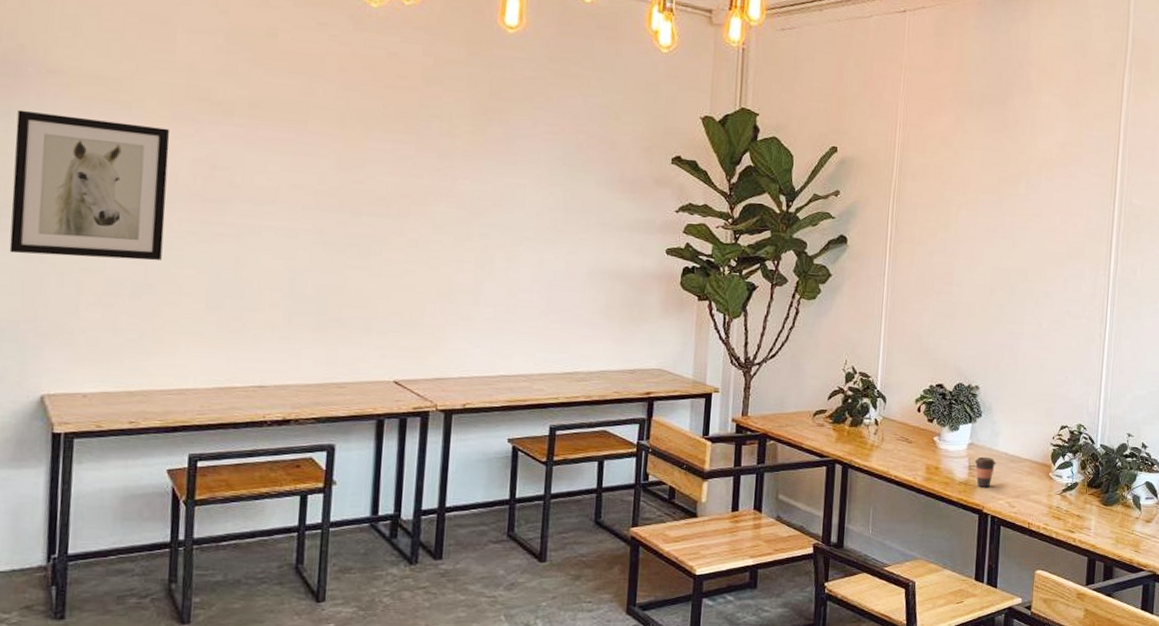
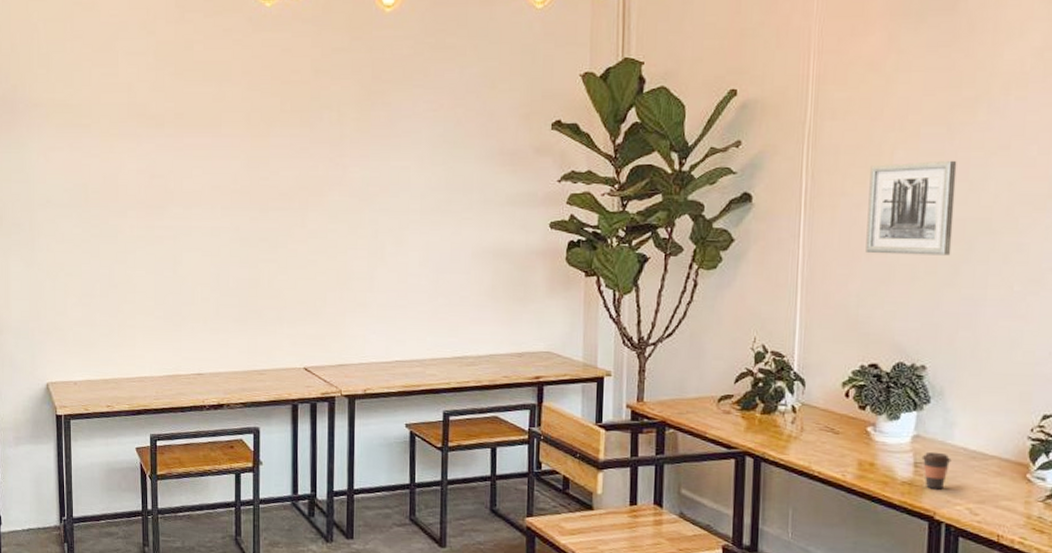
wall art: present [9,109,170,261] -> none [15,141,120,264]
wall art: none [936,221,1004,298] -> present [866,160,957,256]

